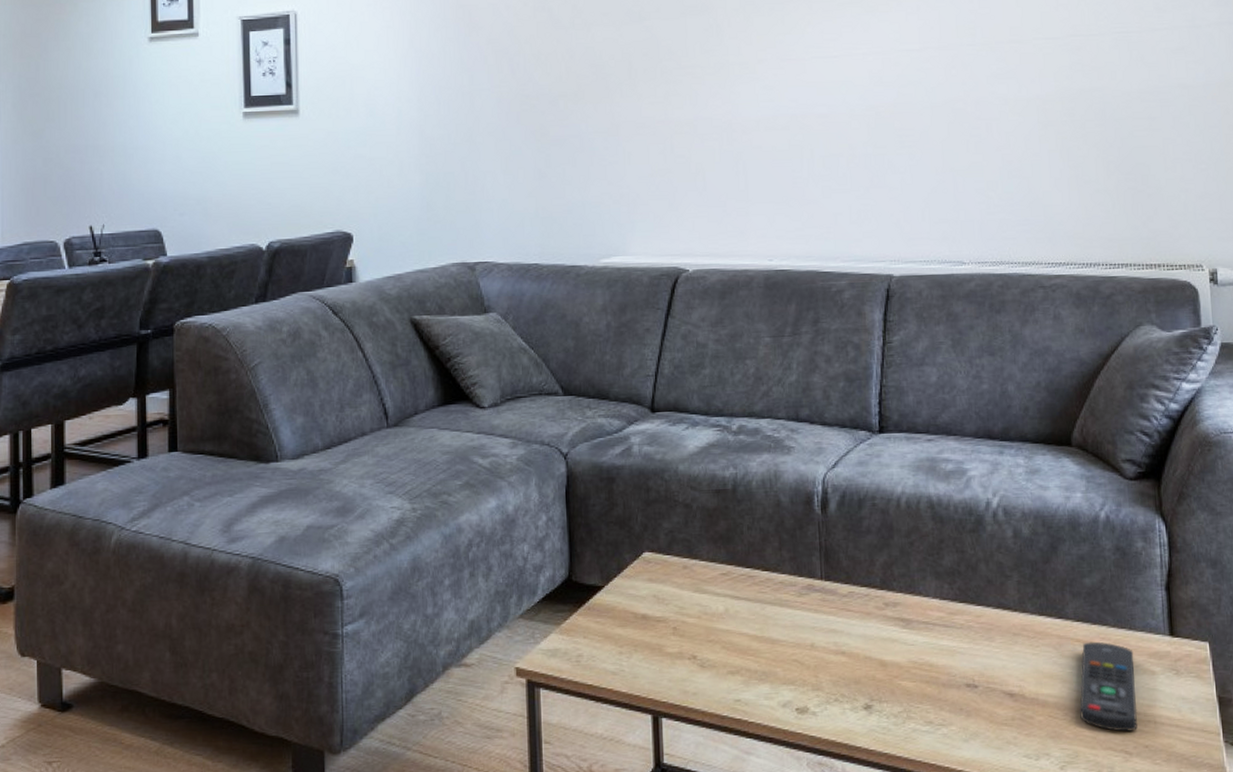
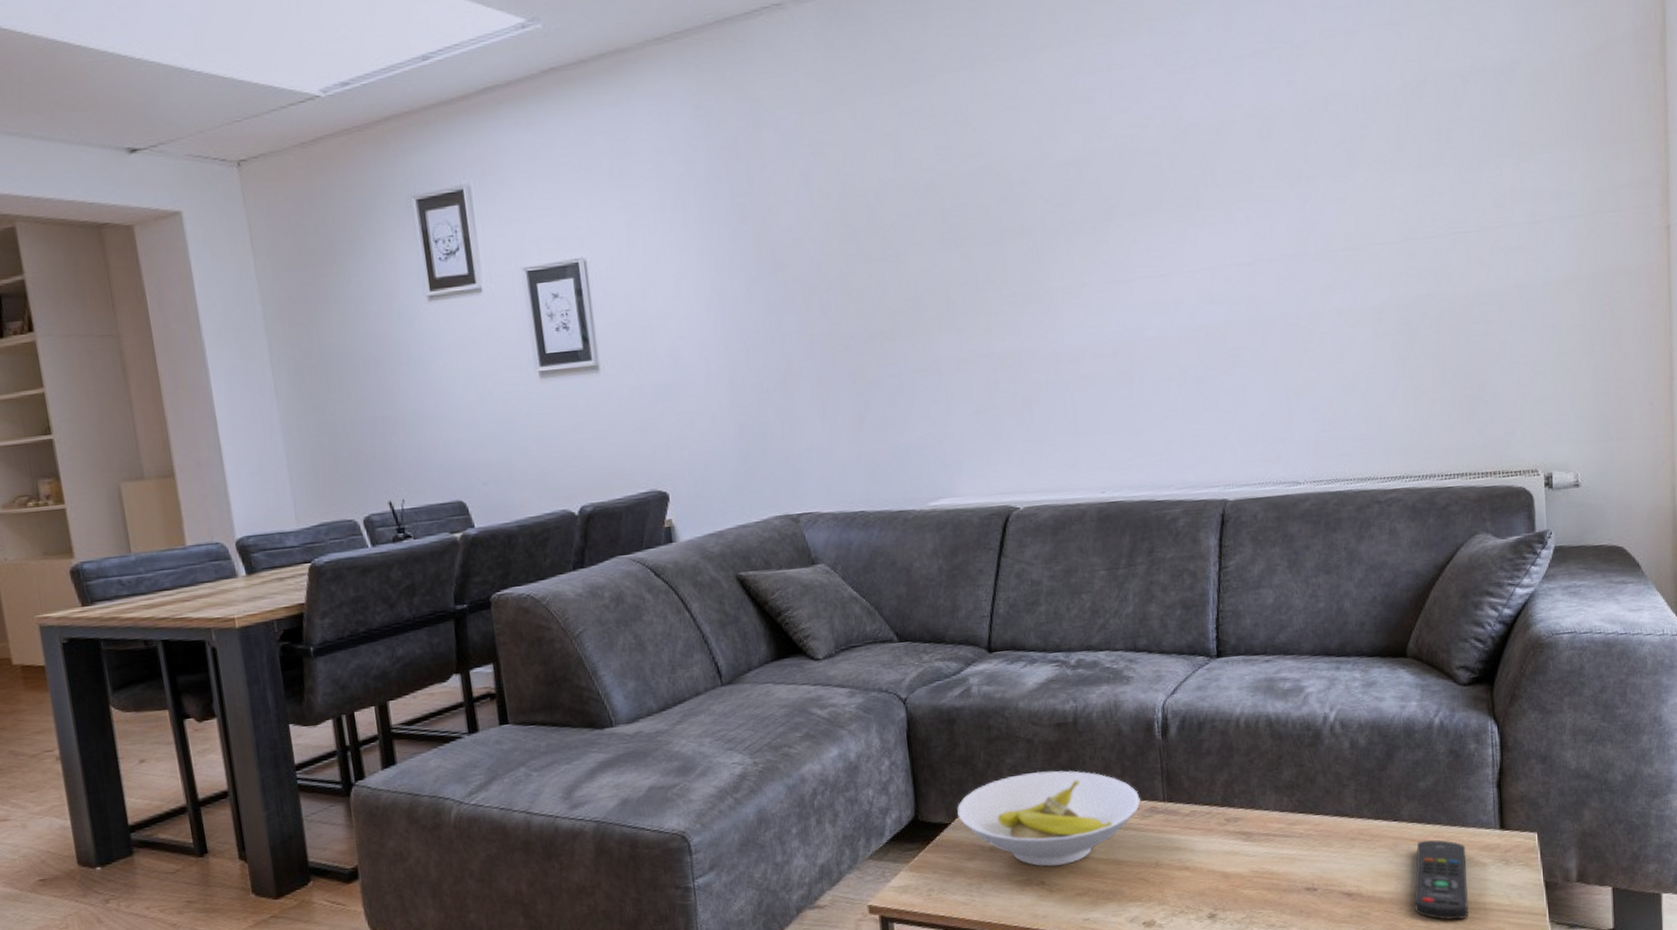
bowl: none [611,538,798,641] -> present [957,770,1141,867]

